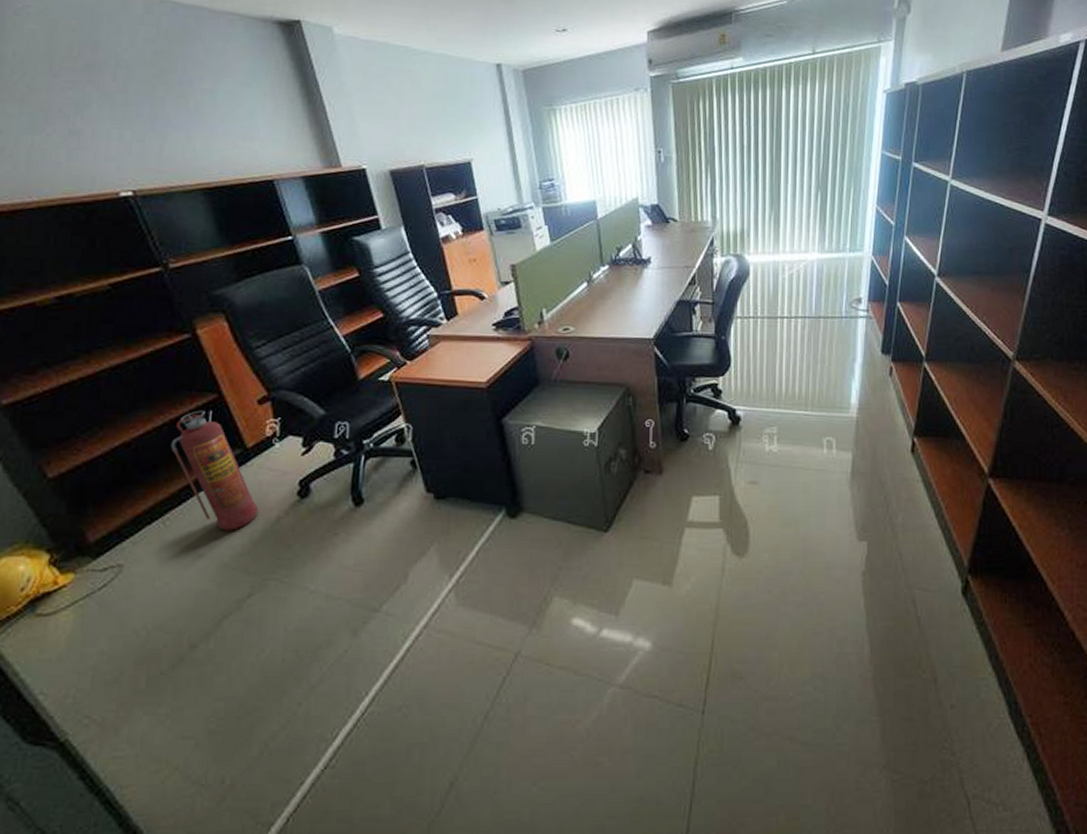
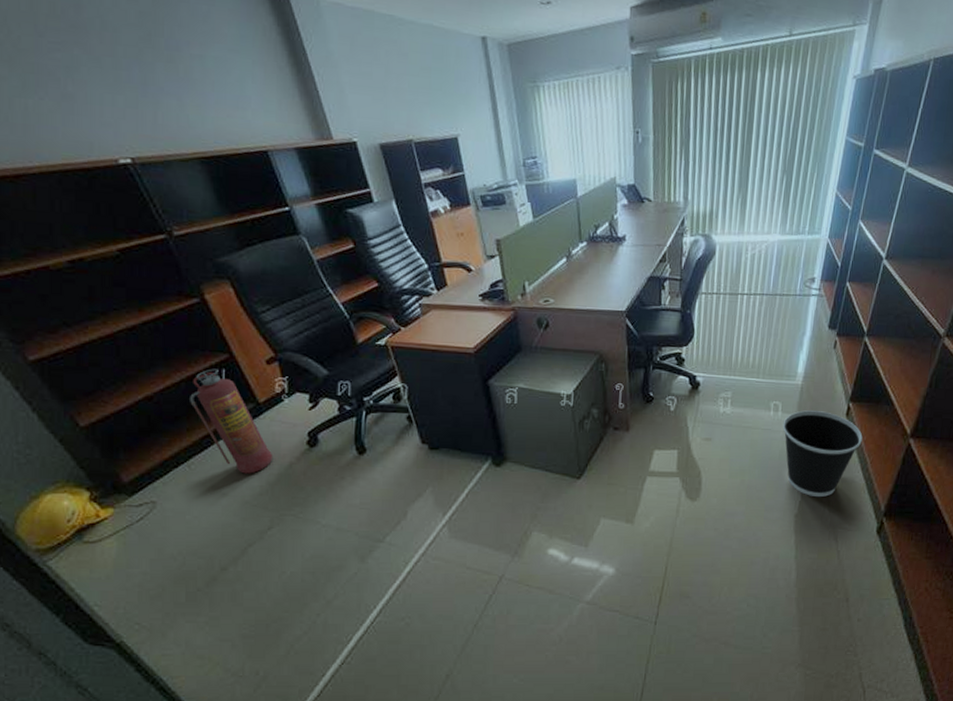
wastebasket: none [839,447,933,551] -> present [782,410,863,498]

